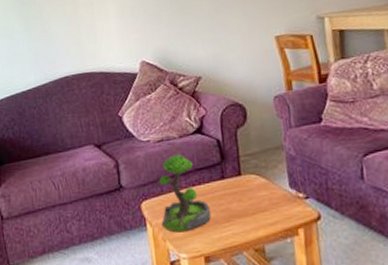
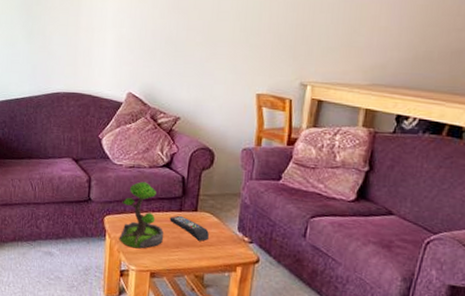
remote control: none [213,183,260,208] -> present [169,215,209,241]

